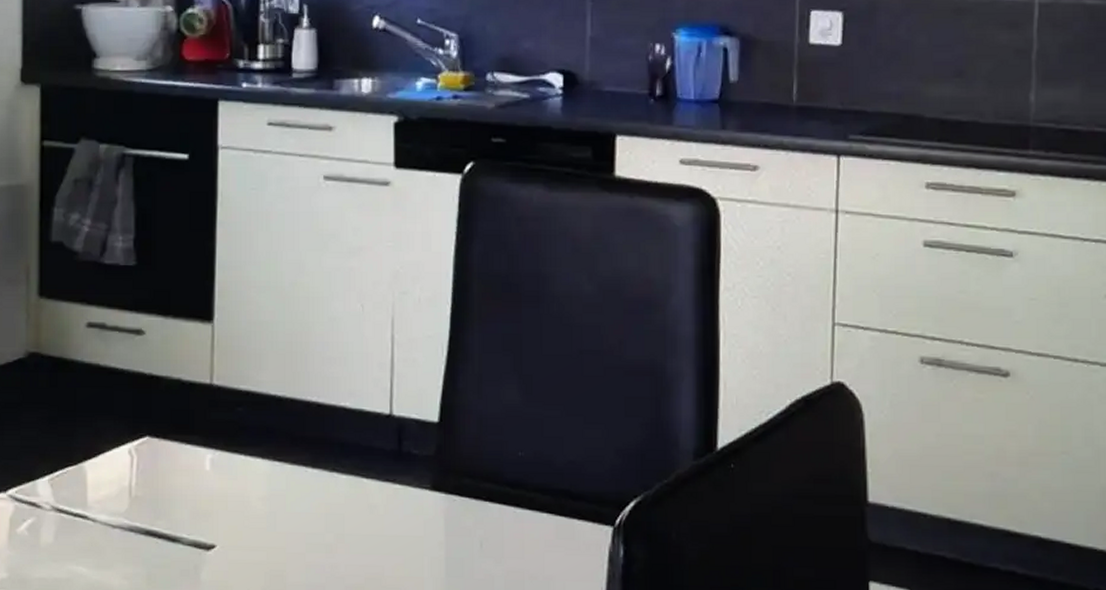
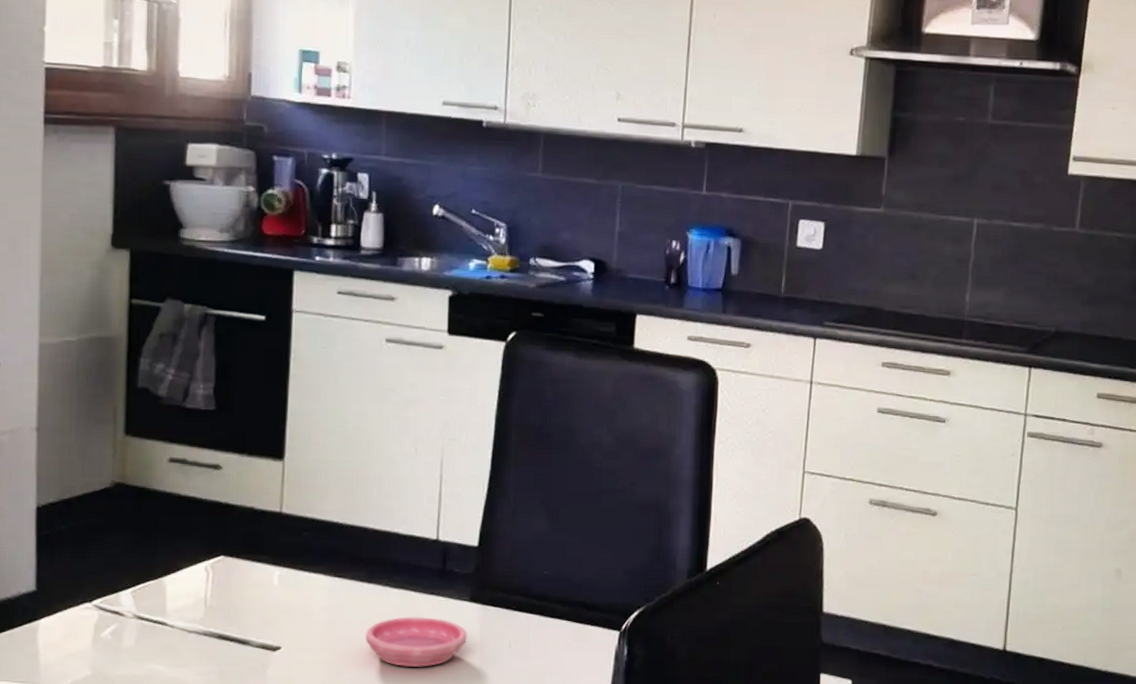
saucer: none [310,509,430,571] -> present [364,617,467,668]

